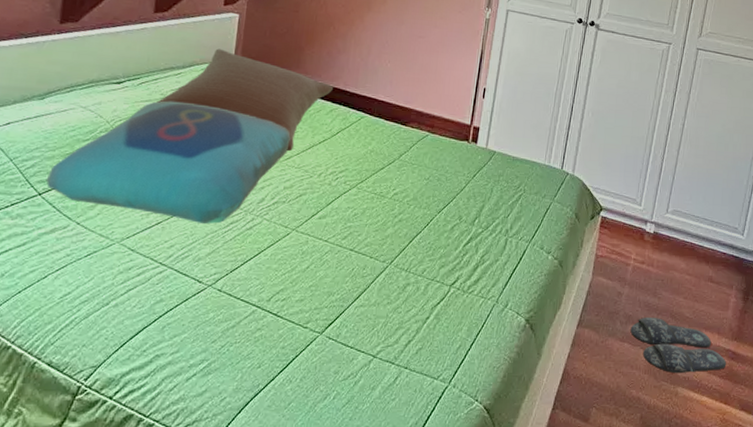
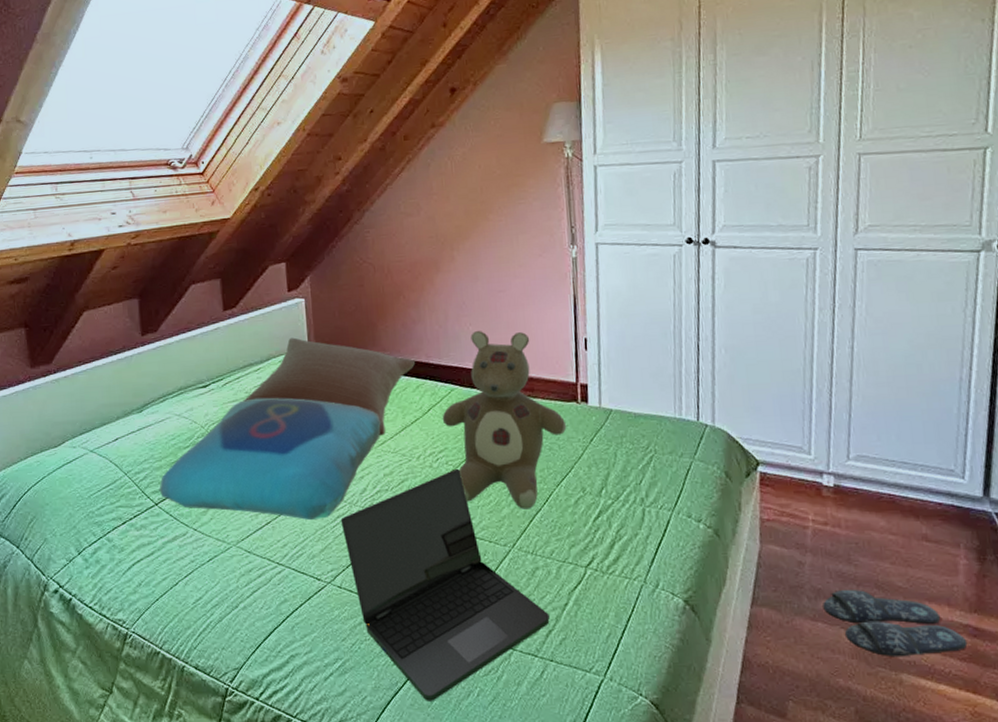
laptop: none [233,188,411,403] -> present [340,468,550,701]
stuffed bear: none [348,67,456,231] -> present [442,330,567,509]

